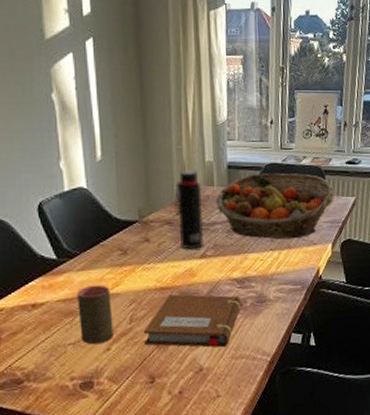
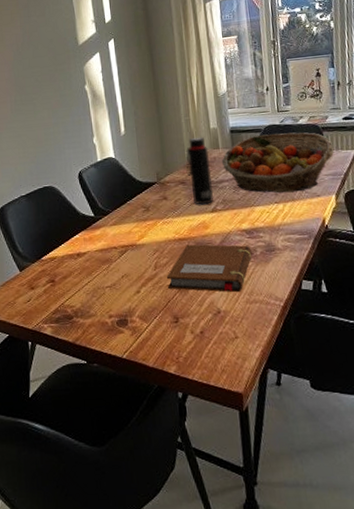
cup: present [77,285,114,345] -> none [111,237,142,288]

